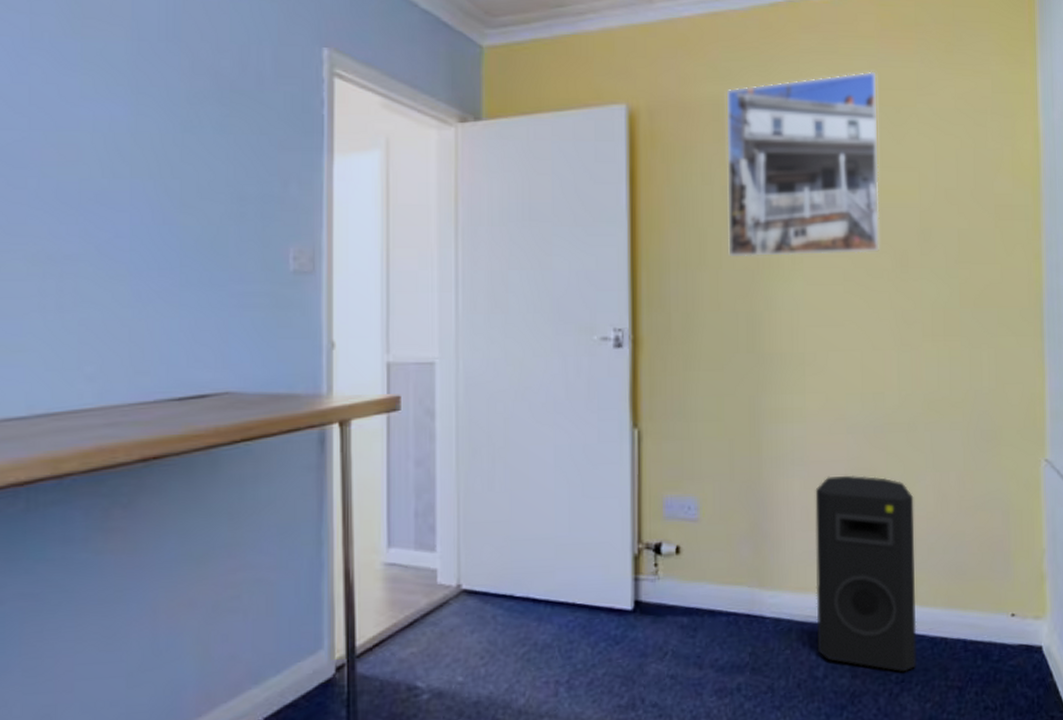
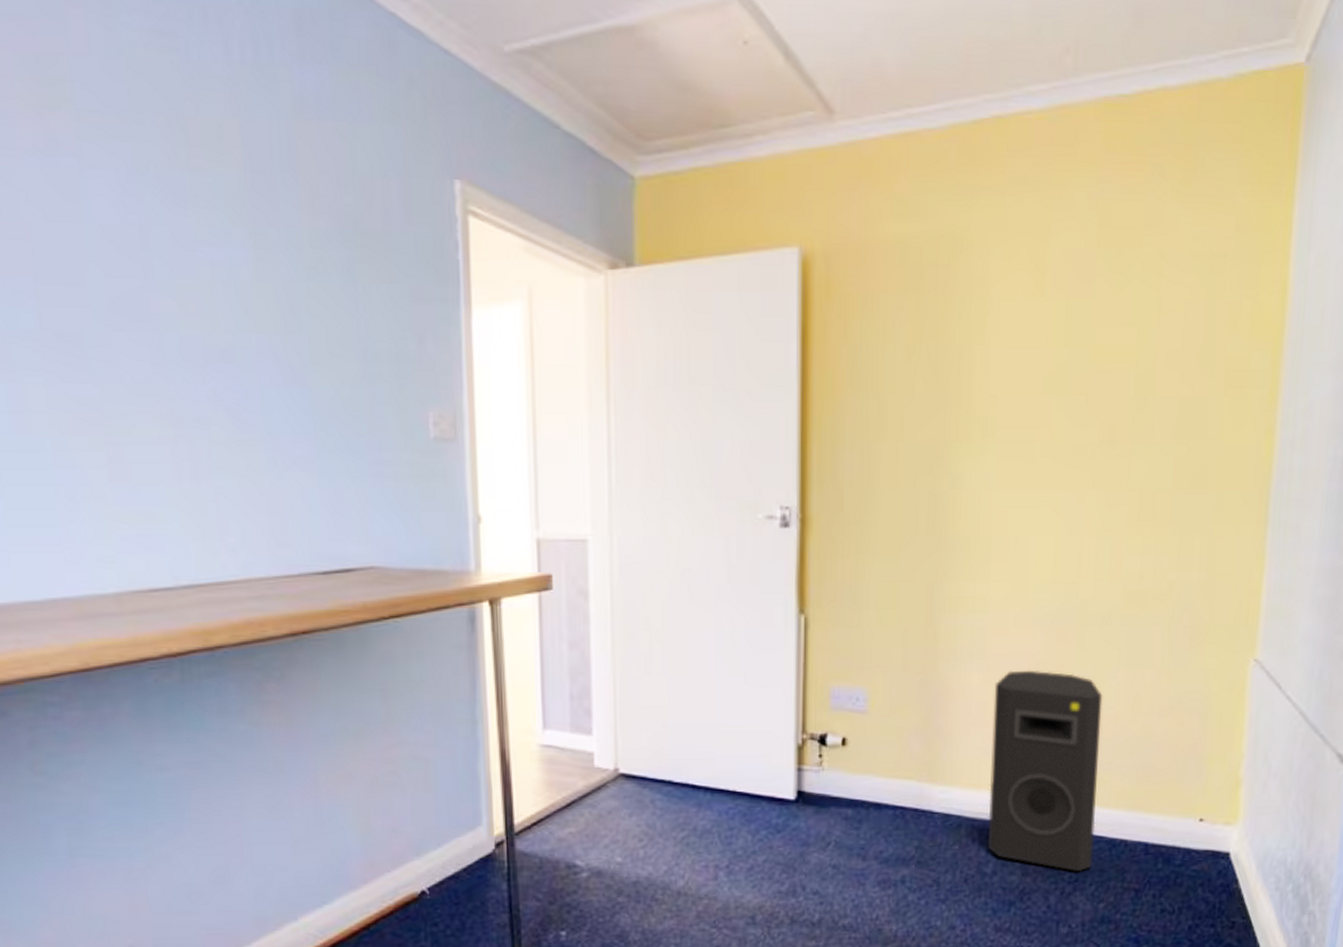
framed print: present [727,71,880,257] -> none [909,205,1097,429]

